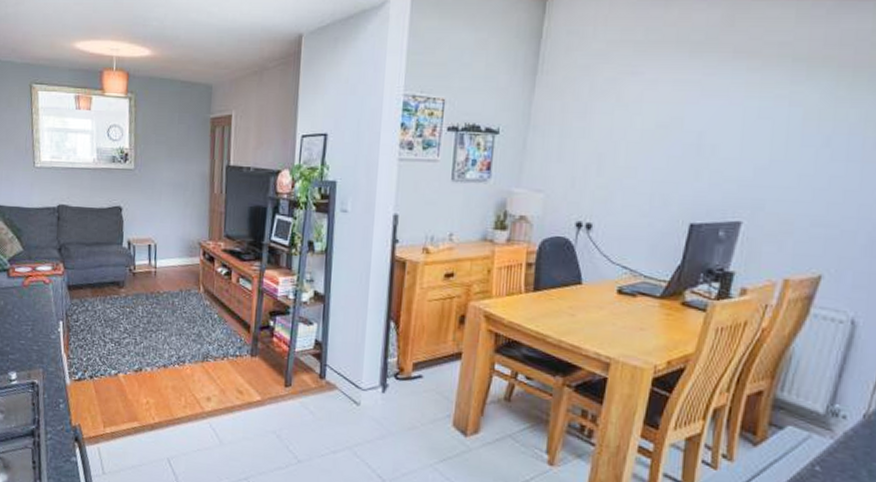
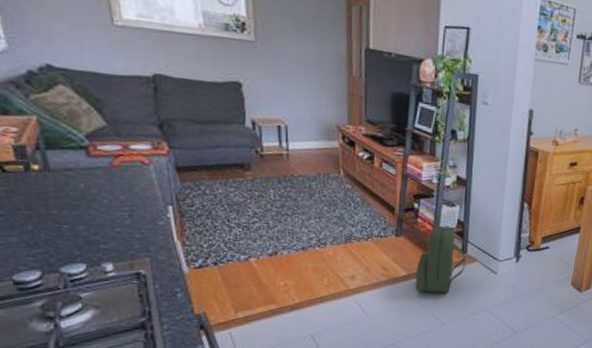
backpack: none [269,333,326,425] -> present [415,214,467,294]

